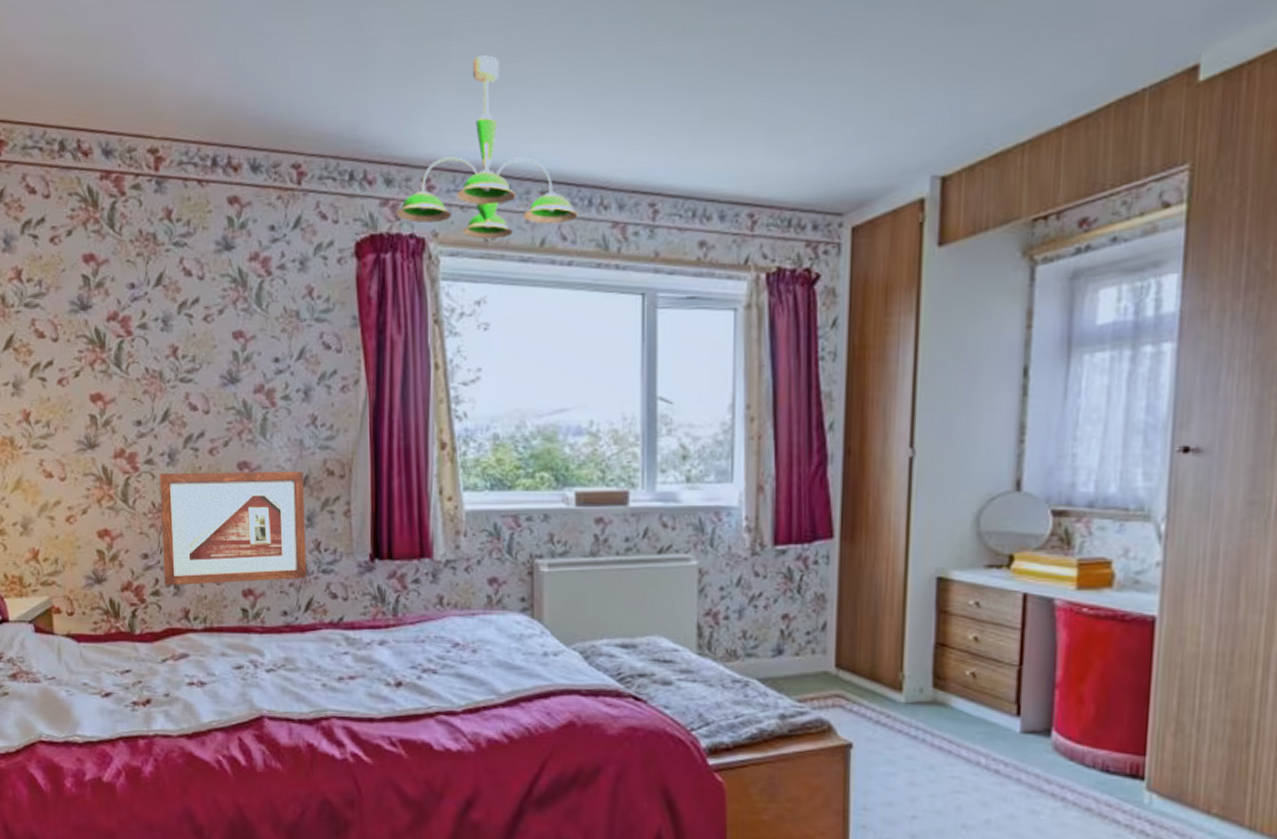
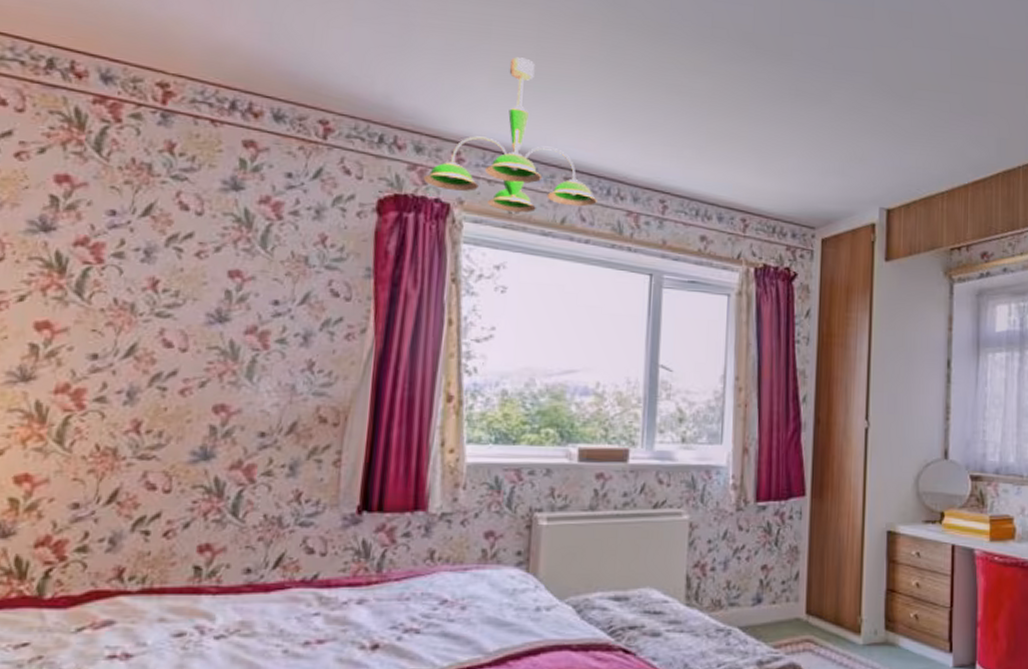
picture frame: present [159,471,307,586] -> none [96,412,292,541]

